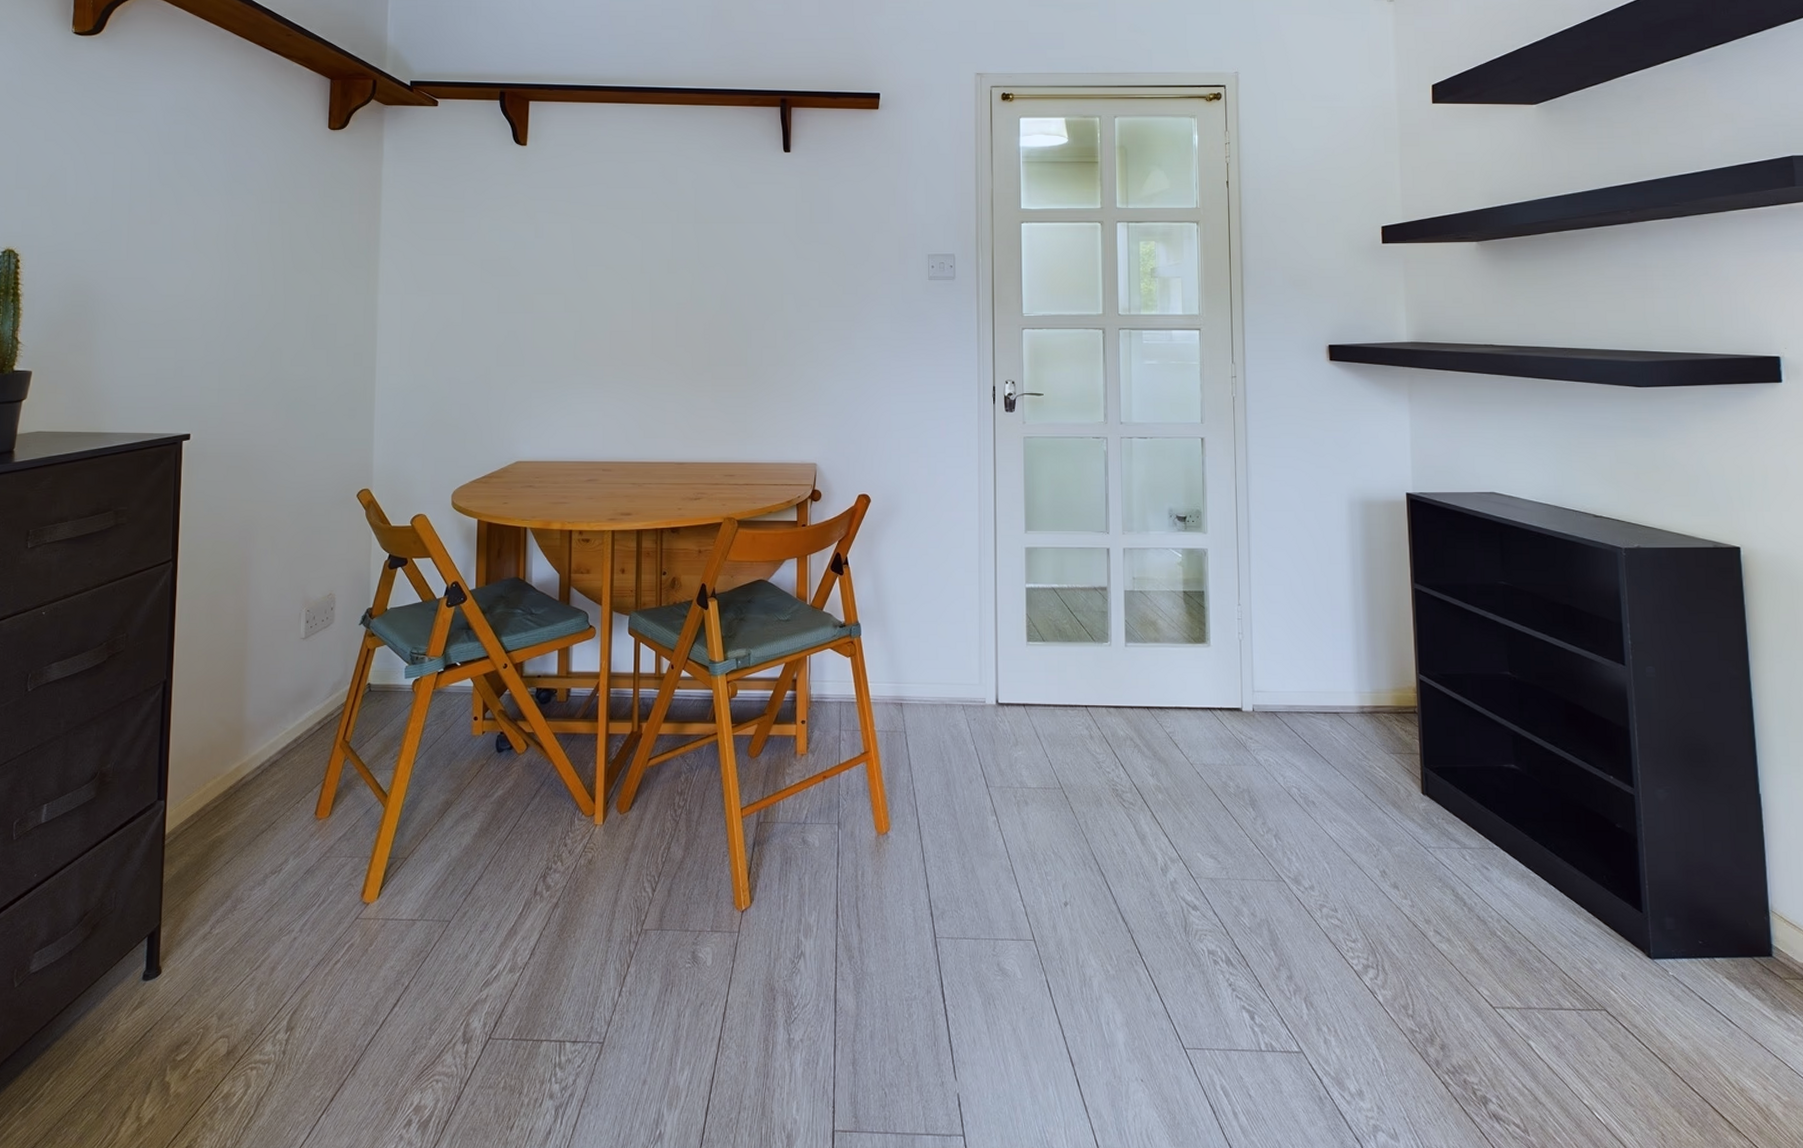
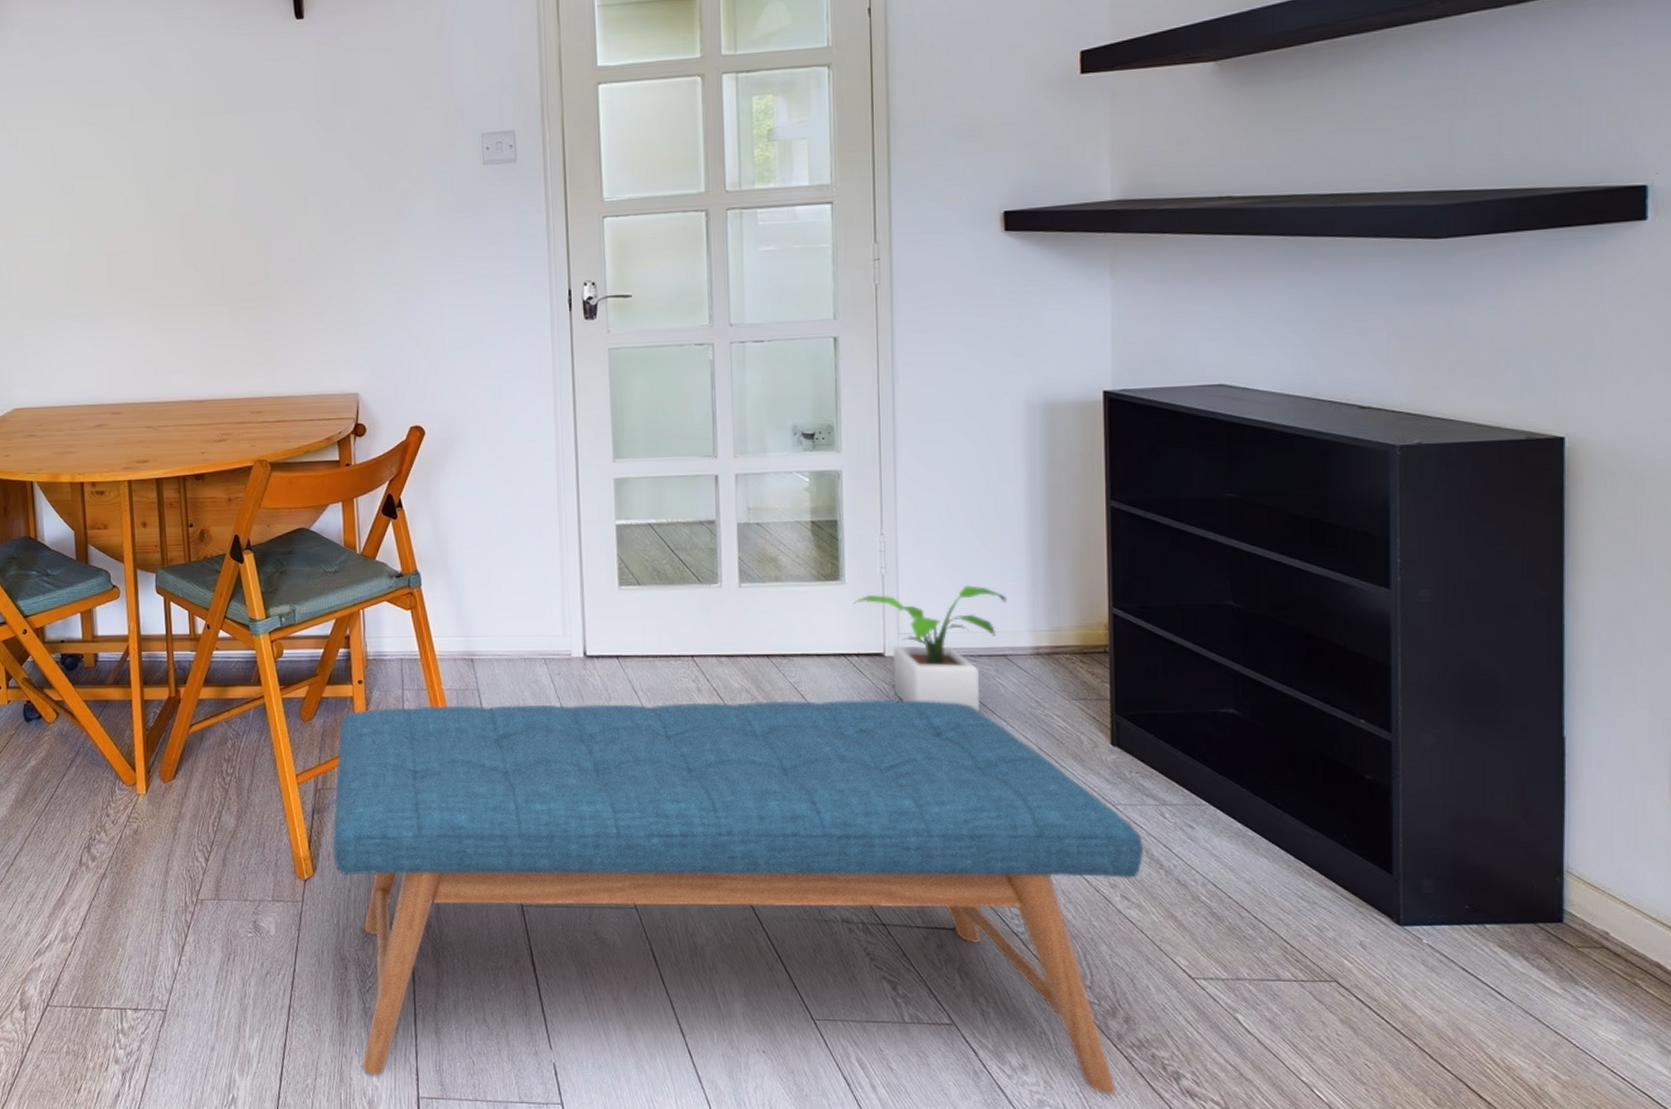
bench: none [769,745,1450,1120] -> present [332,699,1143,1095]
potted plant: none [1217,651,1337,762] -> present [853,585,1007,712]

